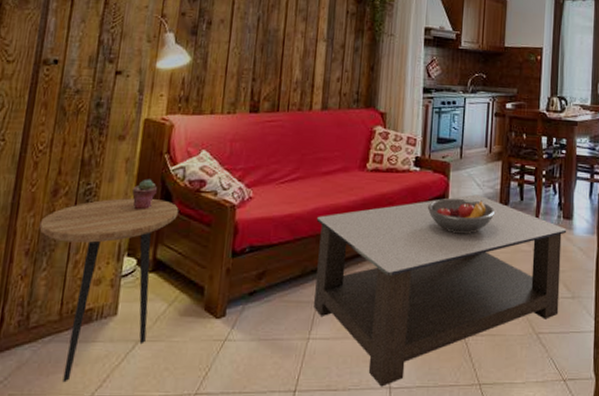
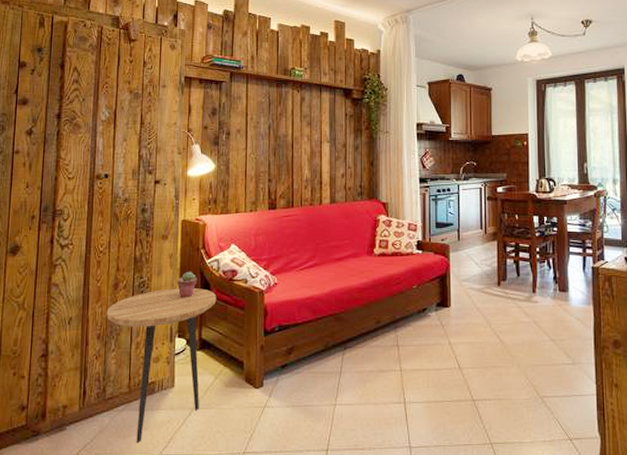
coffee table: present [314,194,567,387] -> none [333,272,564,446]
fruit bowl: present [427,198,496,234] -> none [431,276,495,309]

